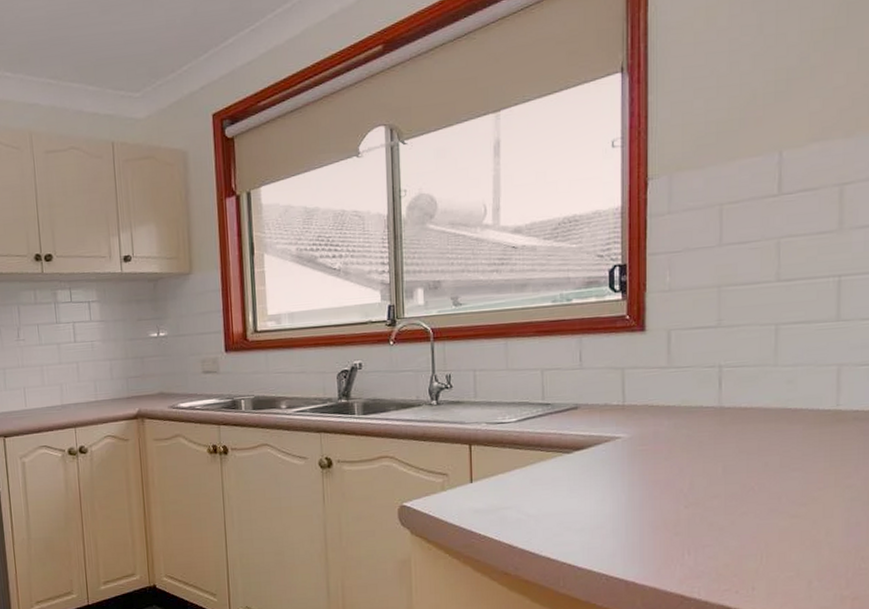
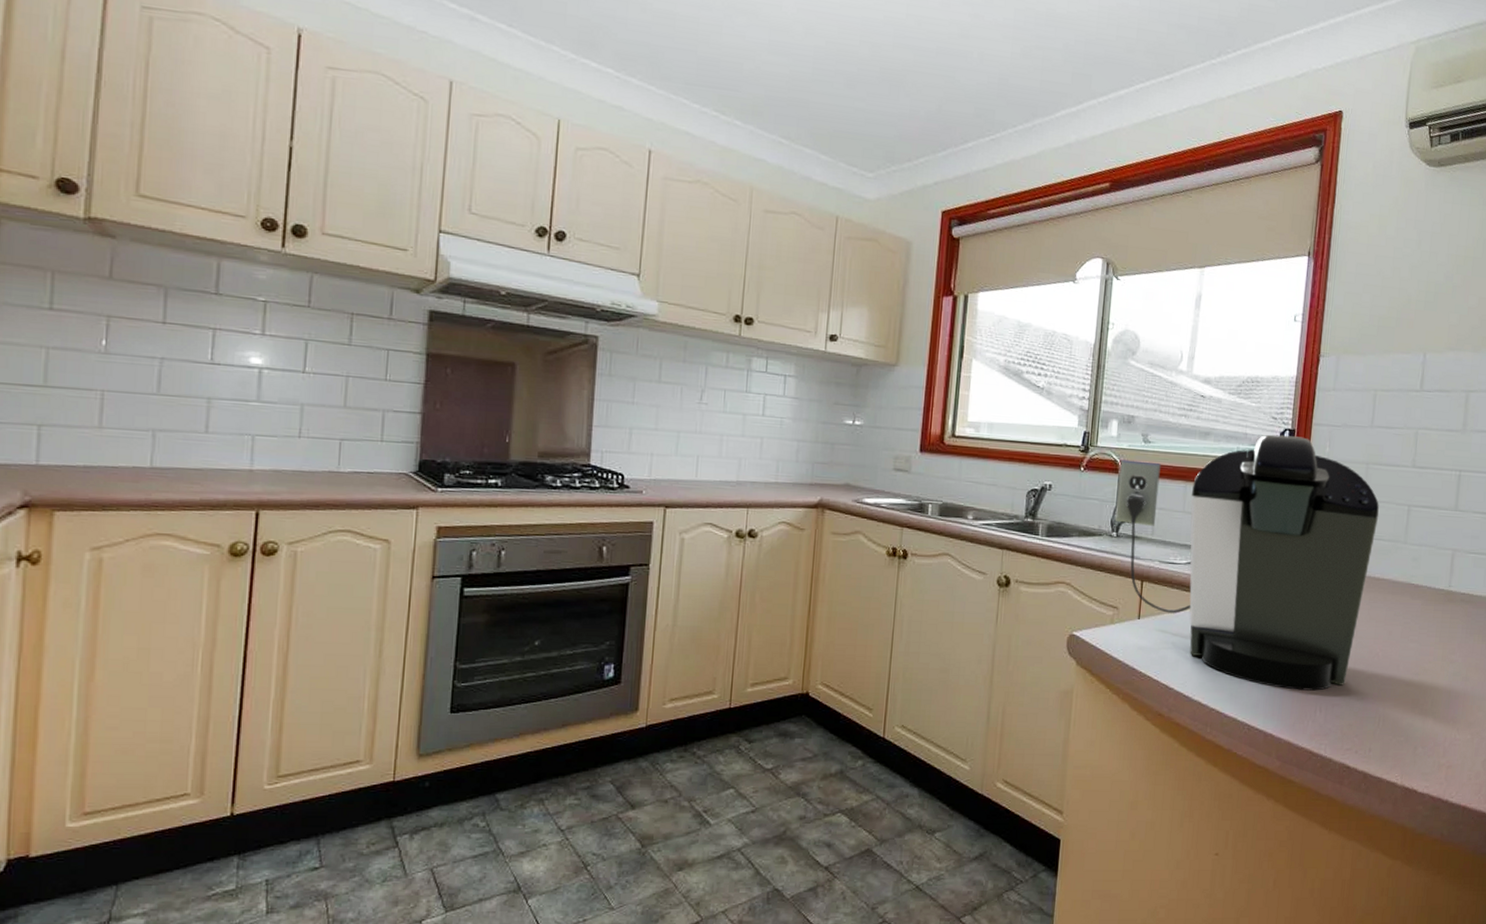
coffee maker: none [431,270,740,536] -> present [1115,434,1379,691]

